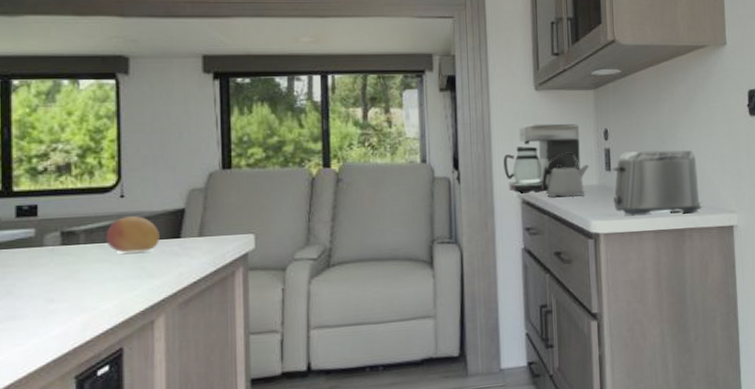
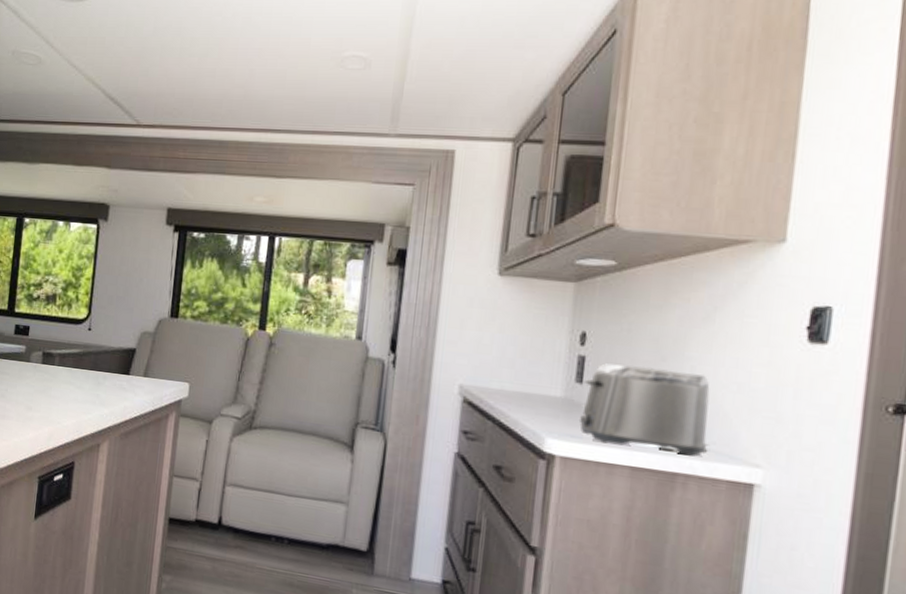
fruit: present [106,216,160,253] -> none [73,348,114,382]
coffee maker: present [503,123,581,194] -> none [447,314,549,393]
kettle: present [541,151,590,198] -> none [488,351,555,407]

